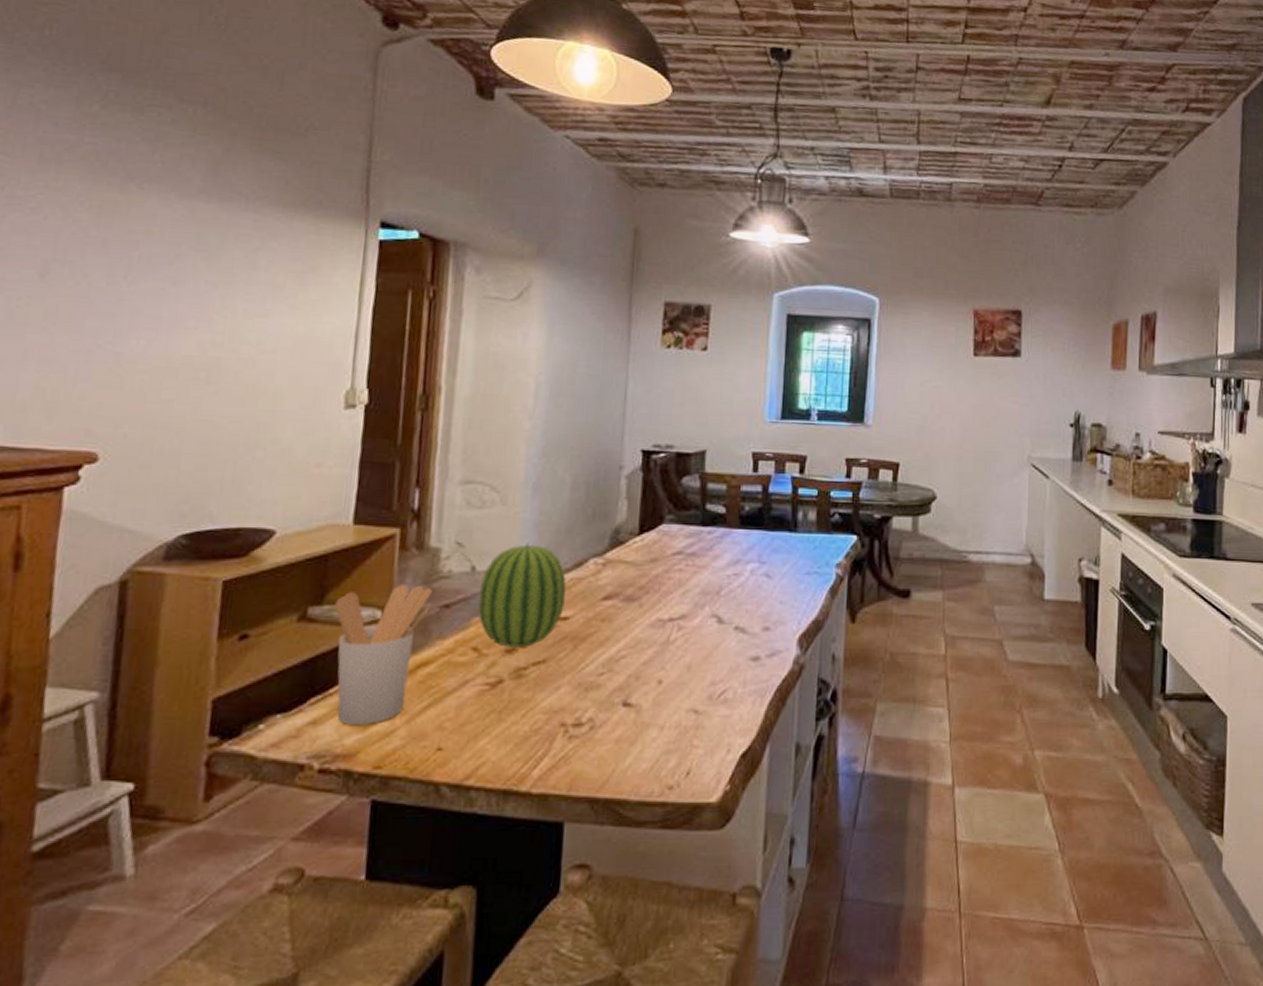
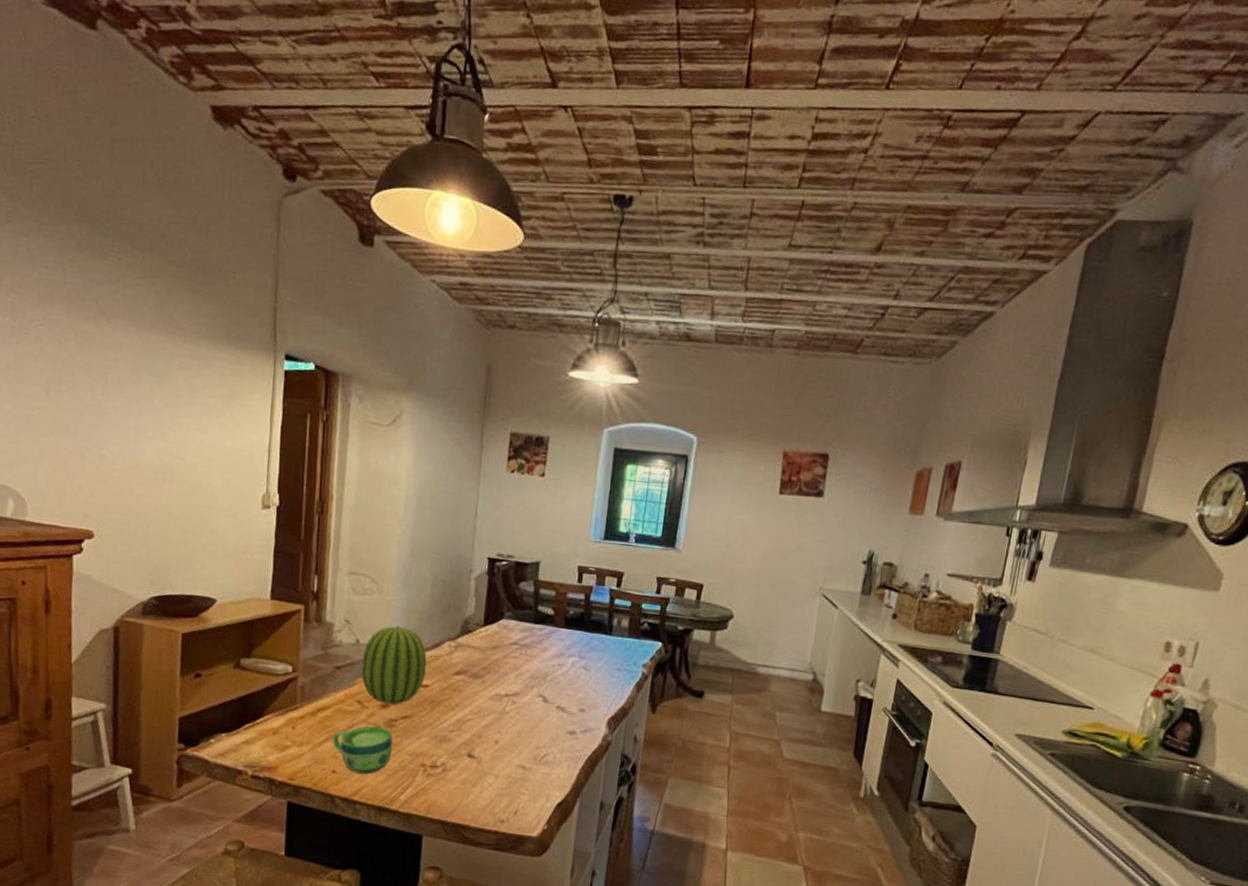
utensil holder: present [334,584,433,726] -> none [259,648,328,748]
cup: none [437,680,522,747] -> present [332,726,393,774]

